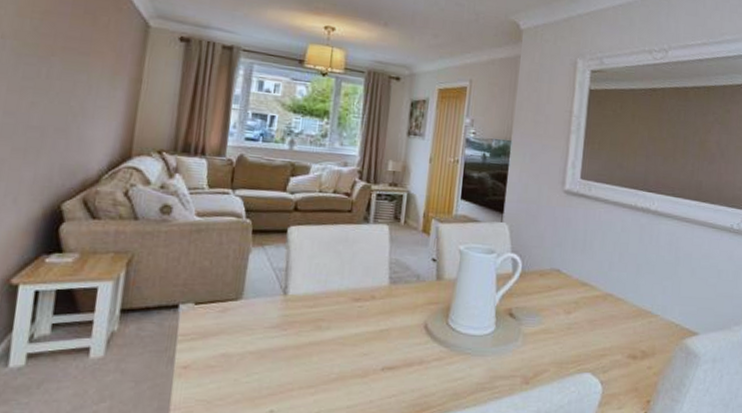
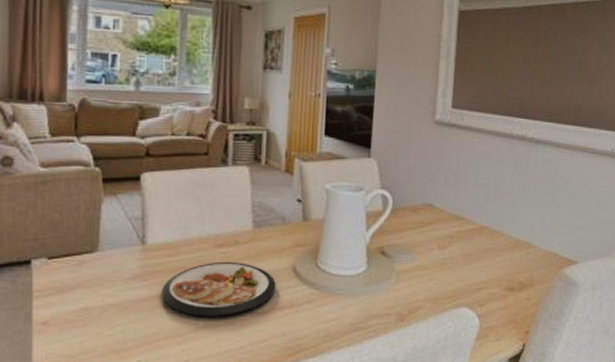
dish: none [298,316,408,370] -> present [161,262,276,317]

